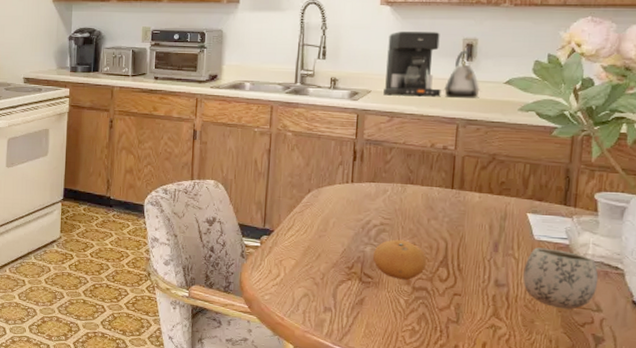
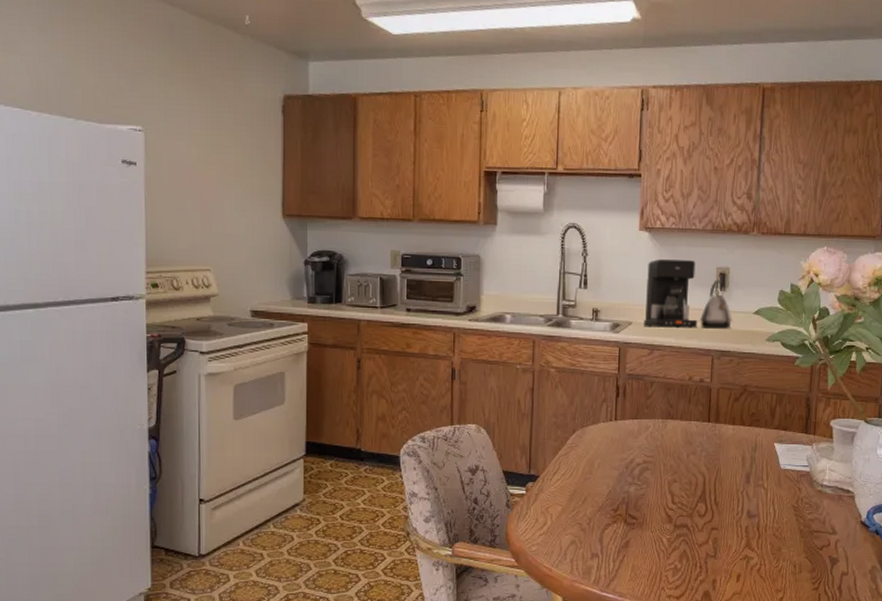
fruit: present [373,239,427,280] -> none [637,477,687,518]
mug: present [523,247,599,310] -> none [771,476,834,534]

